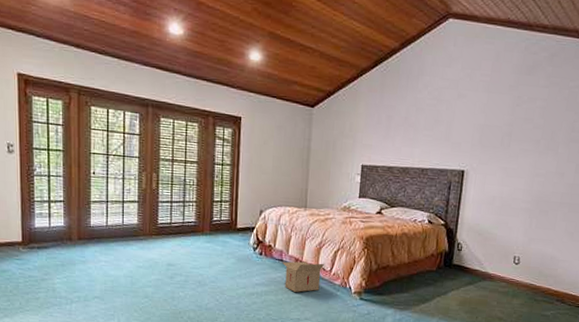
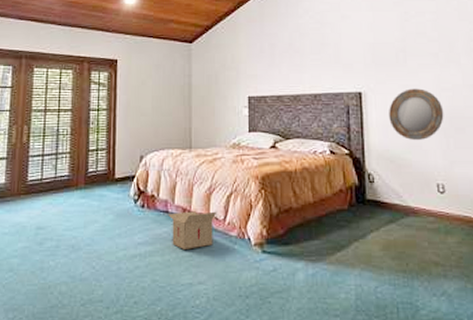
home mirror: none [484,171,534,218] -> present [389,88,444,140]

